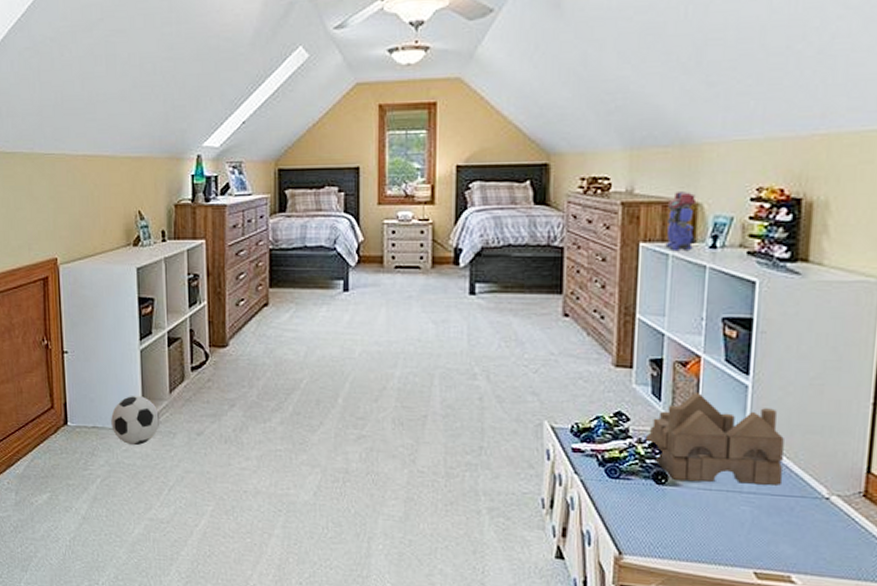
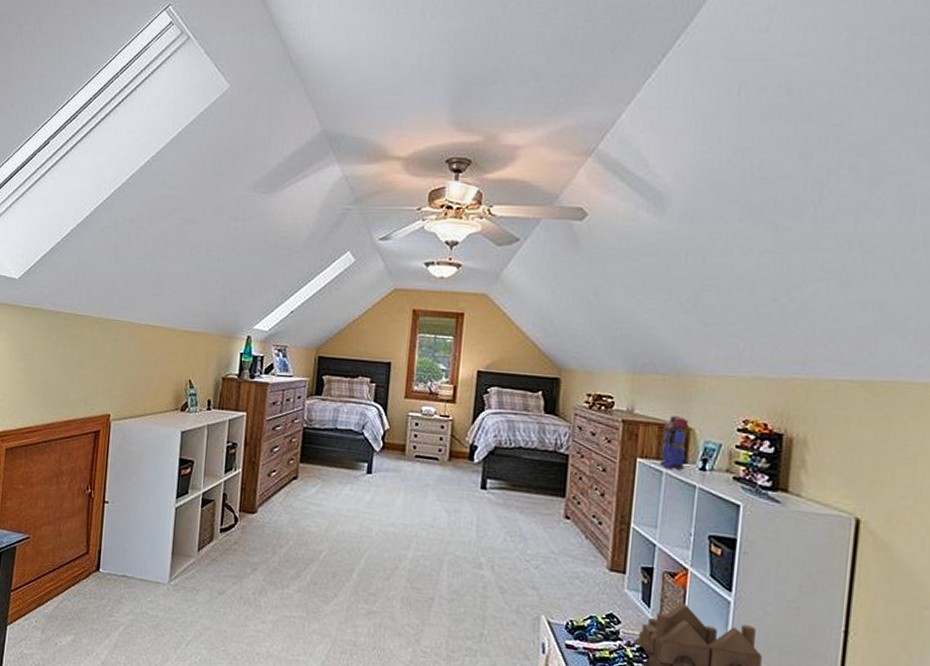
soccer ball: present [111,395,160,446] -> none [140,549,187,598]

